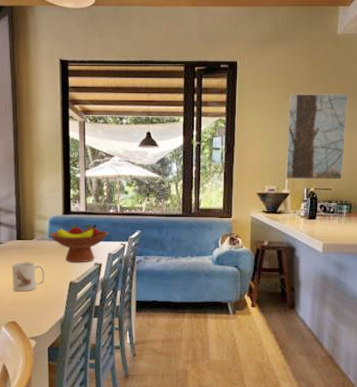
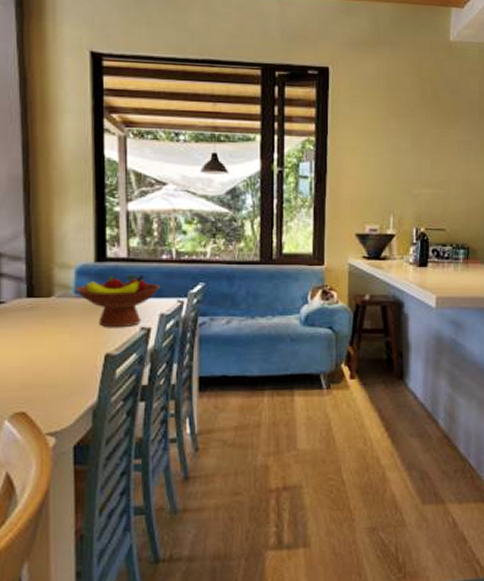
mug: present [11,261,45,292] -> none [19,326,70,370]
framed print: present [285,94,348,180] -> none [390,111,463,219]

